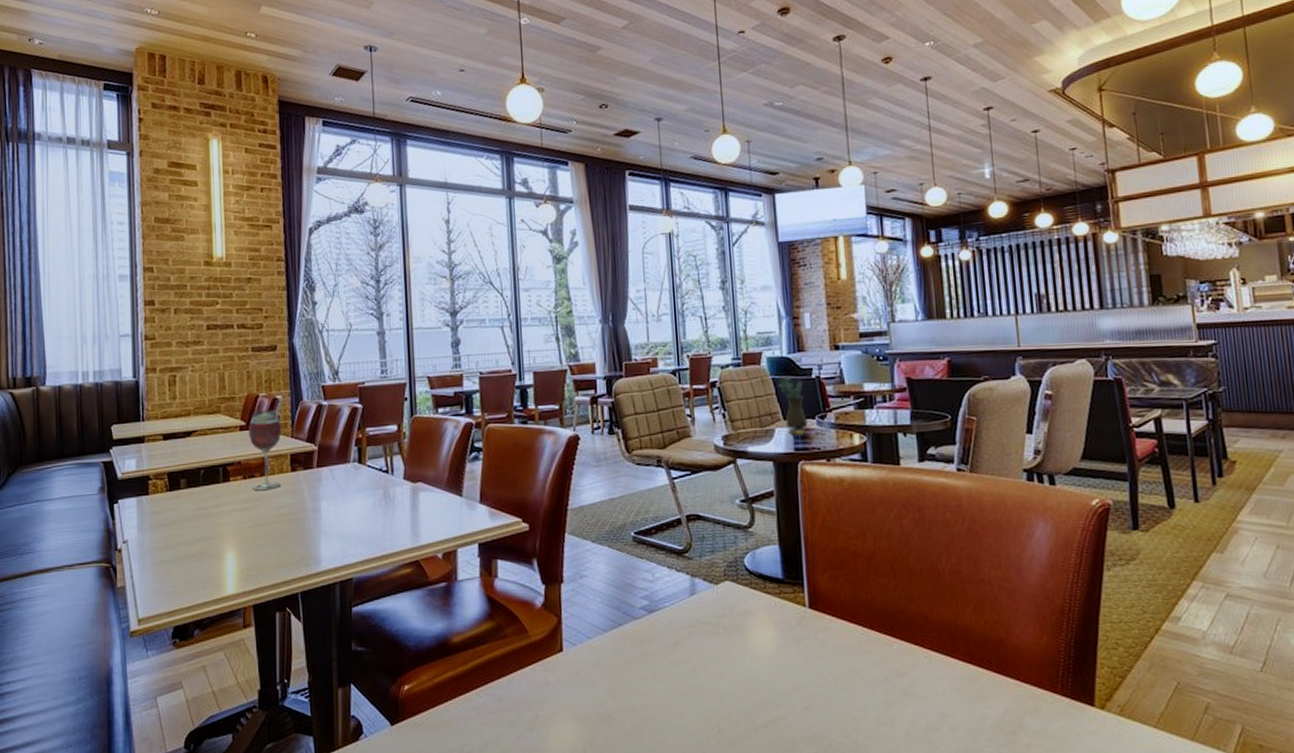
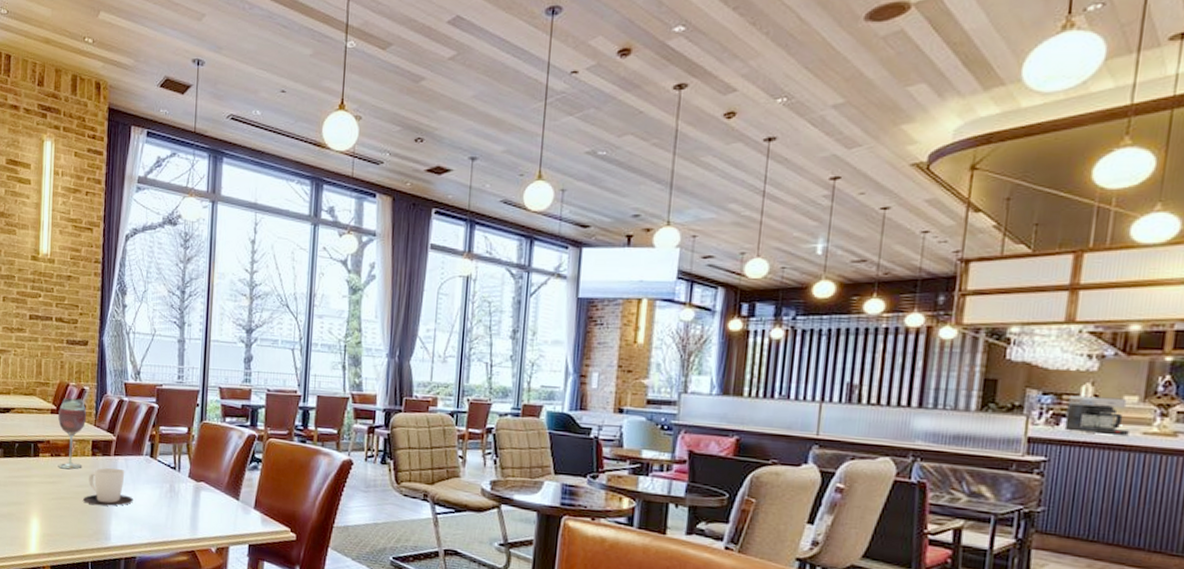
cup: none [285,481,344,526] -> present [83,467,133,506]
vase: present [777,373,808,437] -> none [554,428,580,492]
coffee maker: none [1221,278,1277,314] -> present [1064,395,1130,436]

